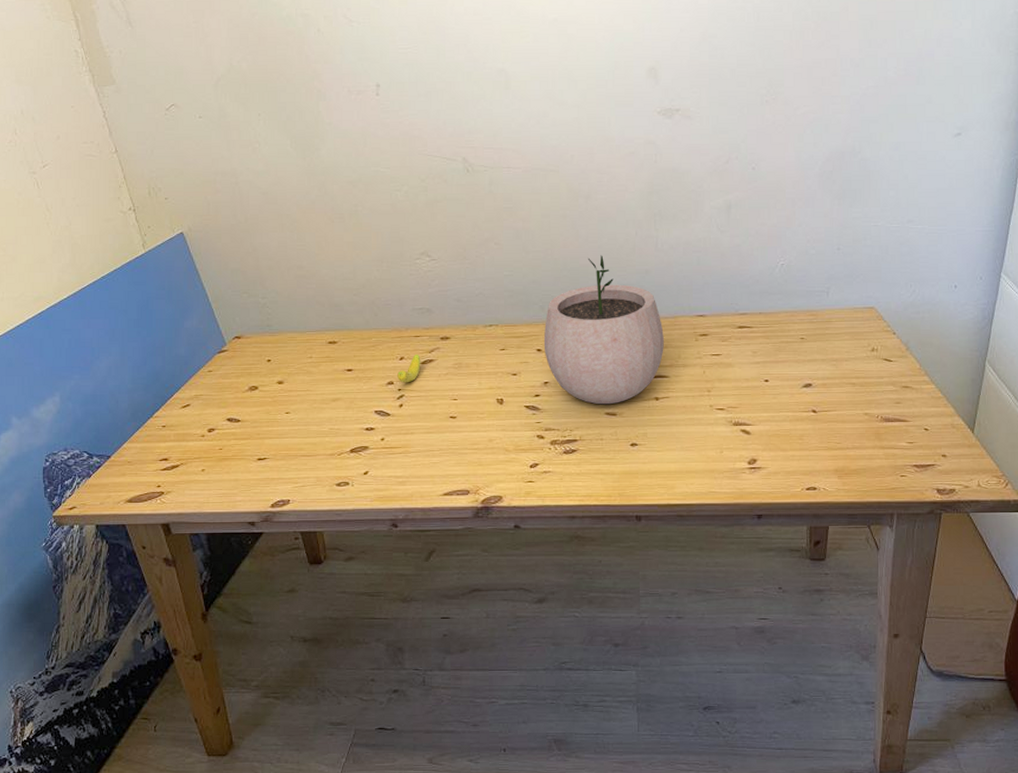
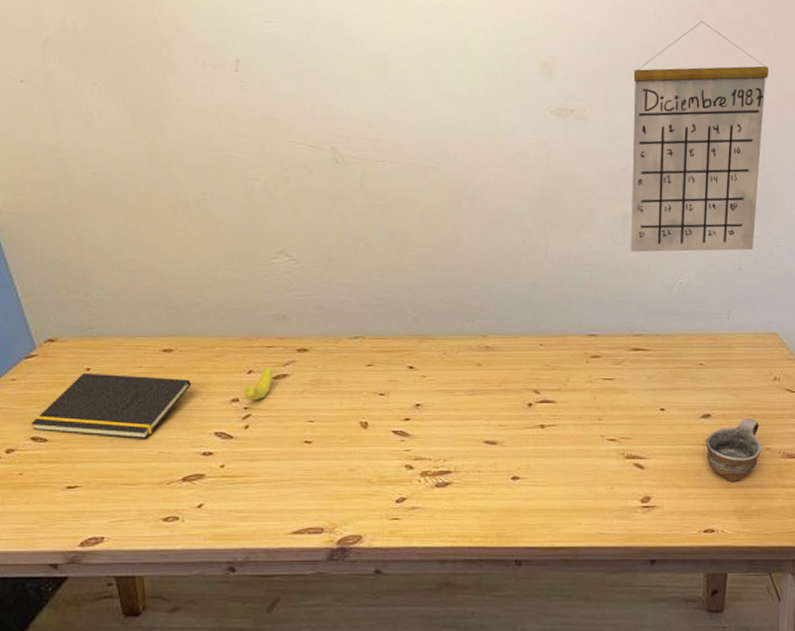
notepad: none [227,363,354,418] -> present [31,372,192,440]
plant pot: present [543,255,664,405] -> none [416,263,552,432]
calendar: none [734,15,866,238] -> present [631,21,769,253]
cup: none [807,386,861,444] -> present [705,417,763,481]

